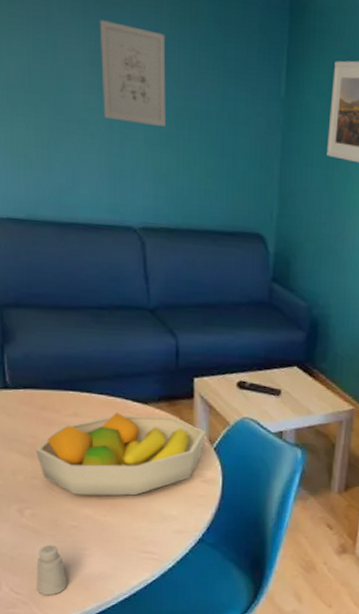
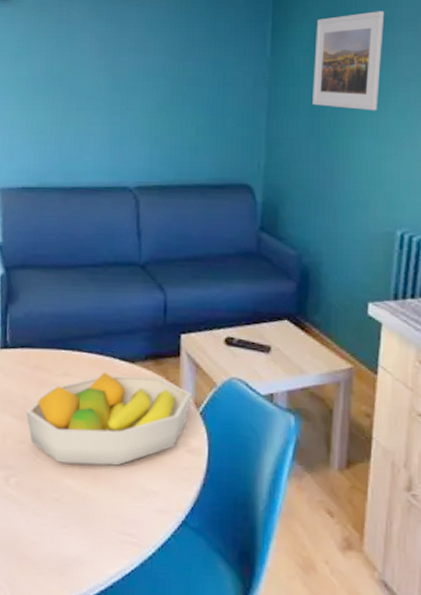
saltshaker: present [36,545,68,596] -> none [13,520,45,581]
wall art: present [99,20,166,127] -> none [109,15,163,95]

